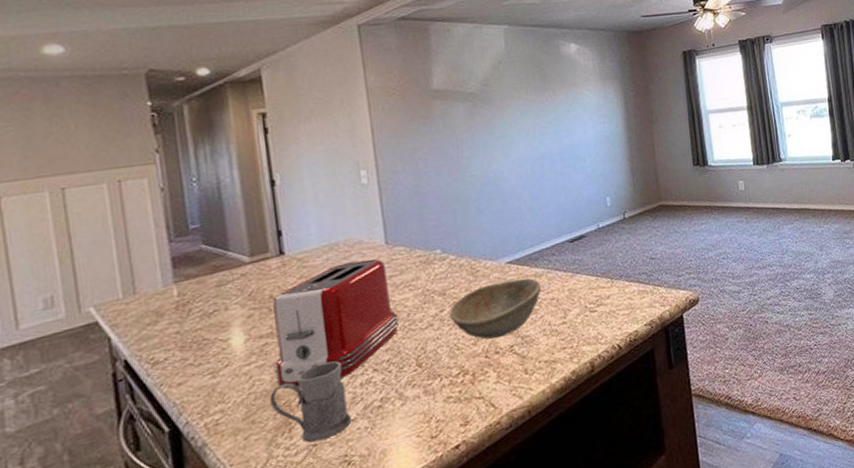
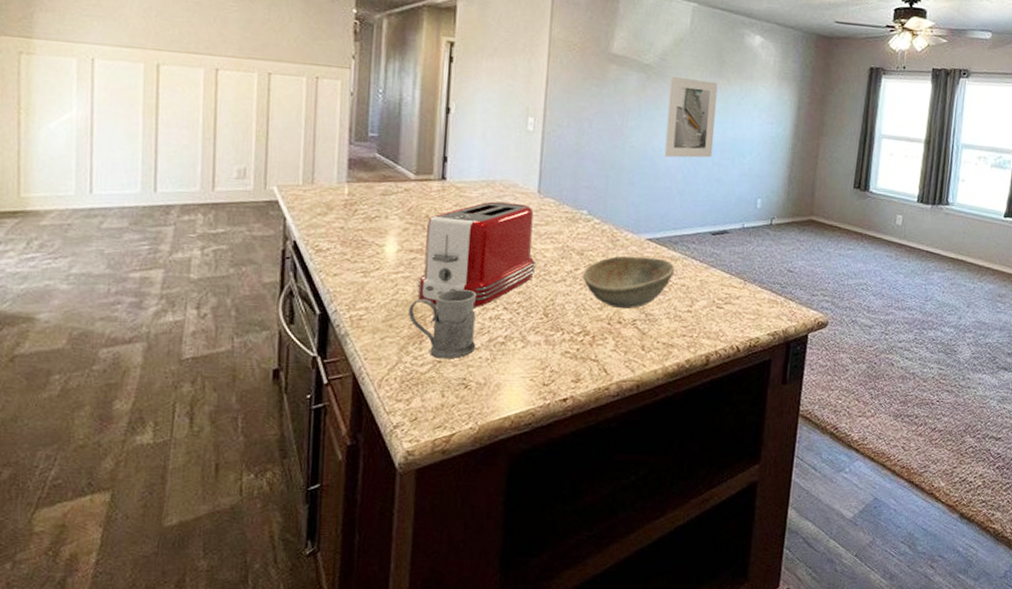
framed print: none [496,95,554,178] -> present [664,76,718,158]

